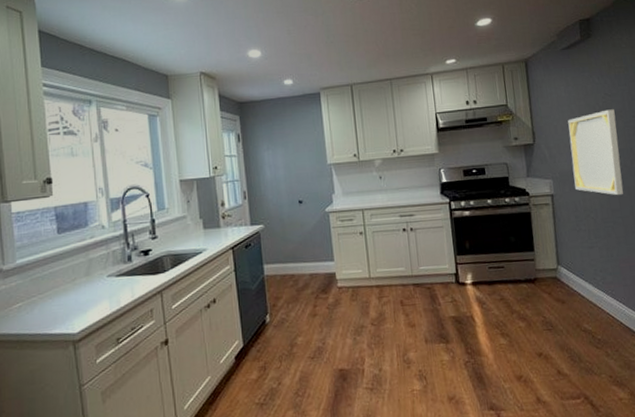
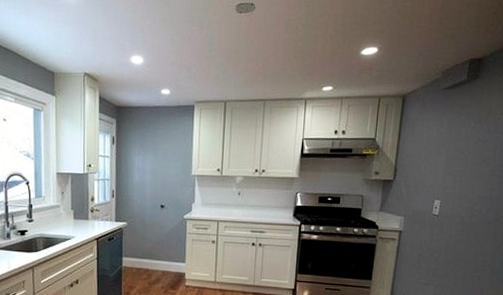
wall art: present [568,109,623,196] -> none [425,155,484,241]

